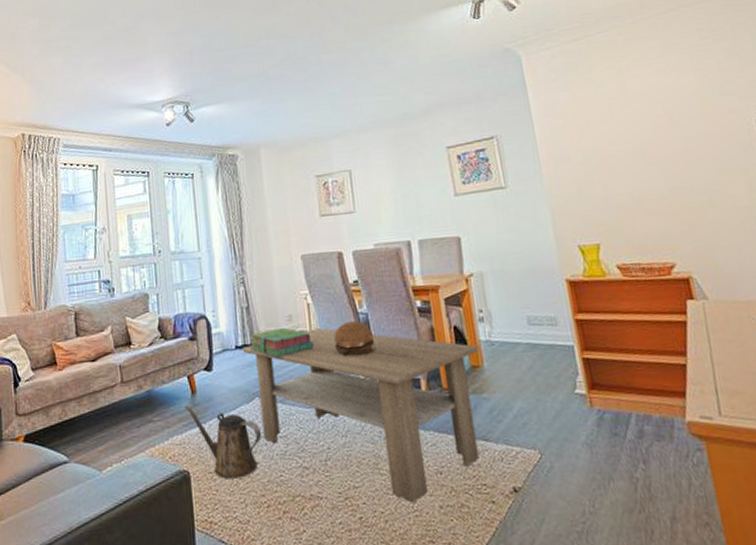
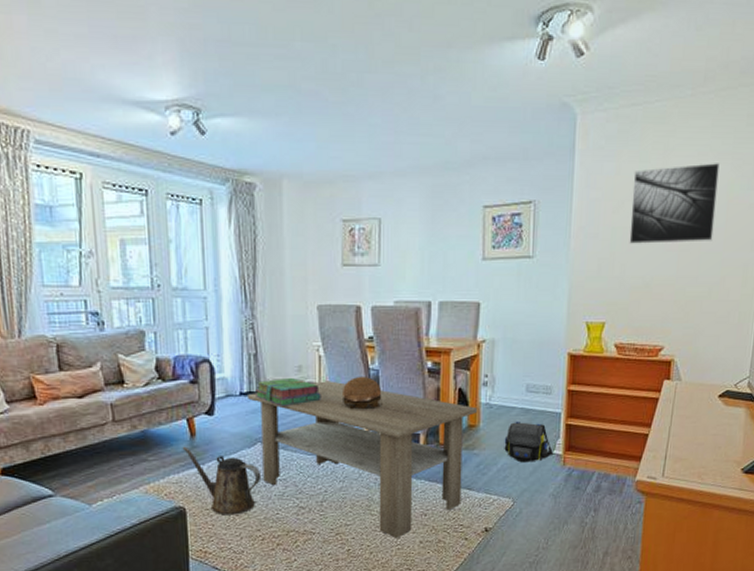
shoulder bag: none [514,357,577,406] -> present [504,421,554,463]
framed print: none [591,76,698,163] -> present [629,163,720,244]

